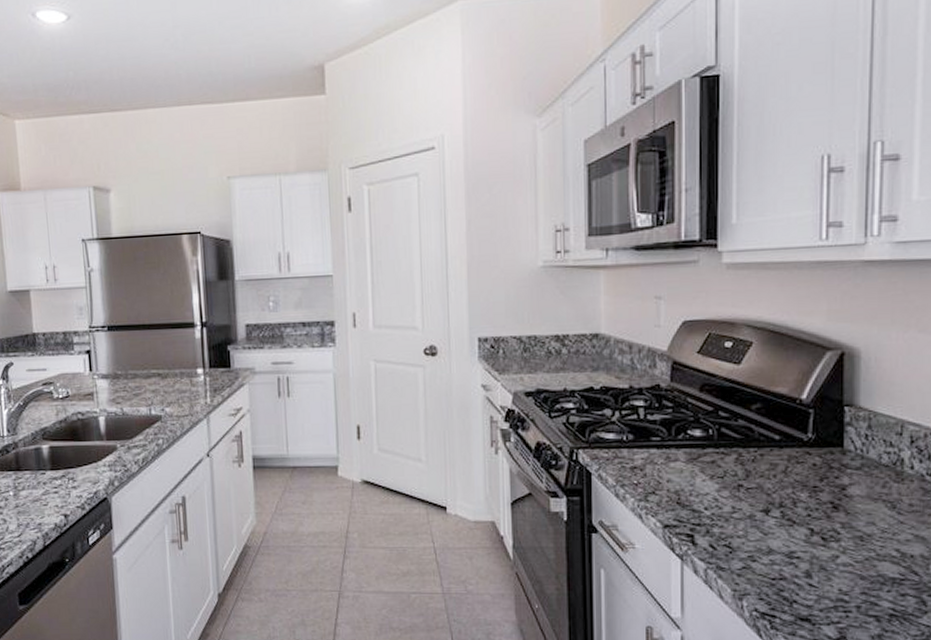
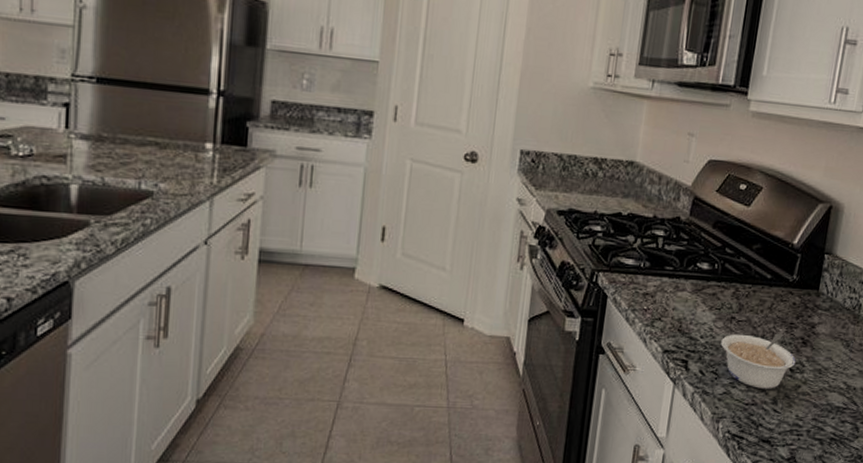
legume: none [730,498,828,561] -> present [721,333,796,389]

